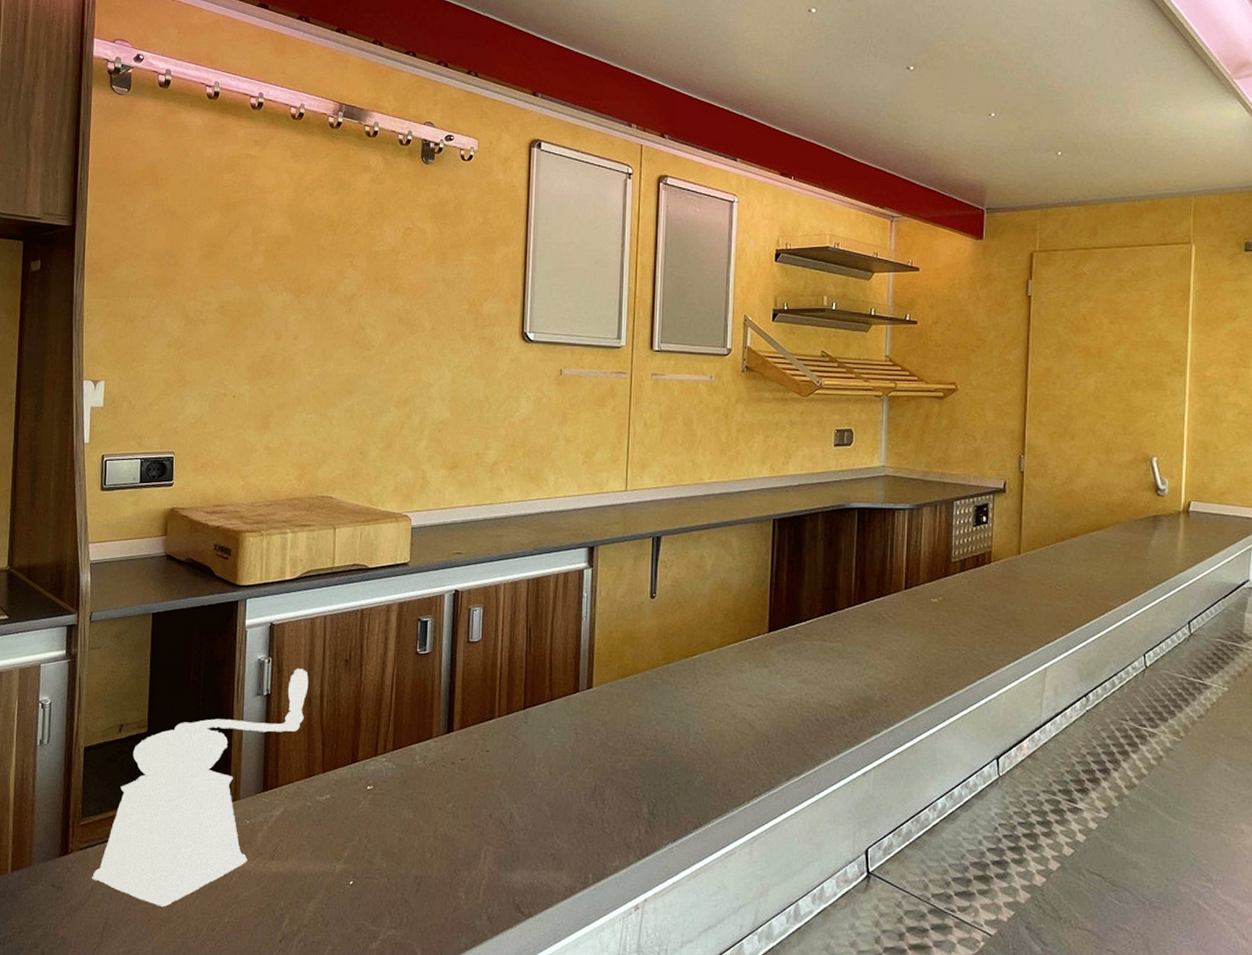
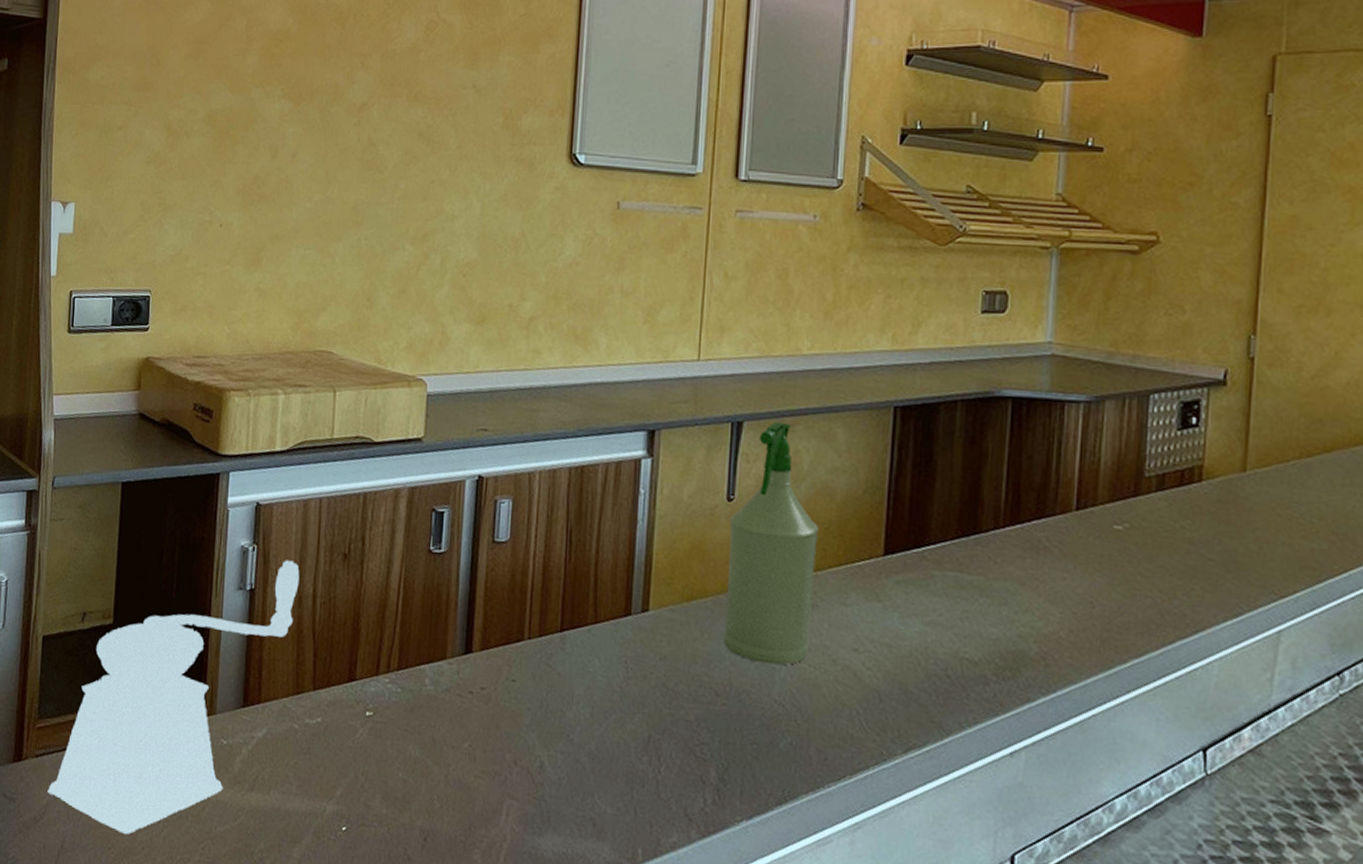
spray bottle: none [651,535,720,722] -> present [724,421,819,666]

